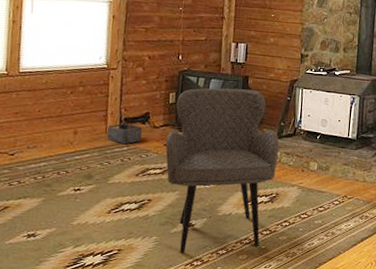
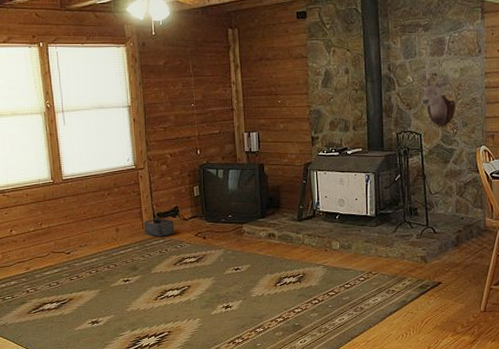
armchair: present [165,88,279,253] -> none [197,177,301,333]

